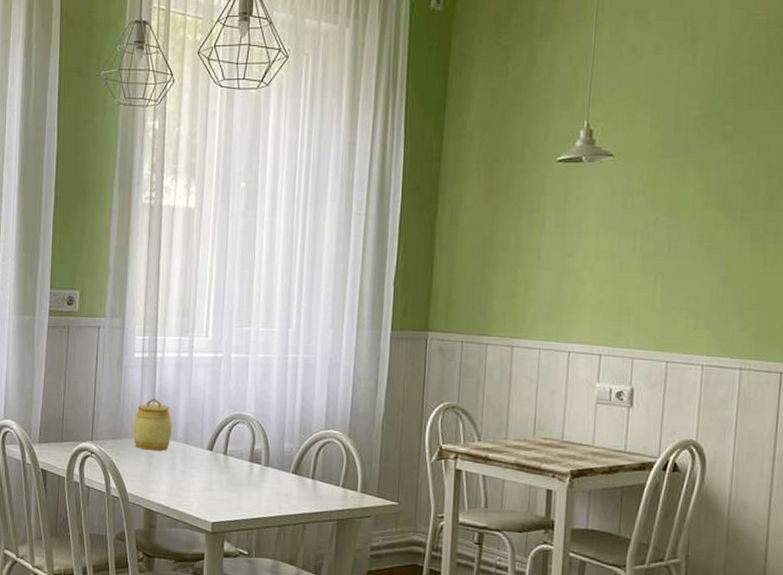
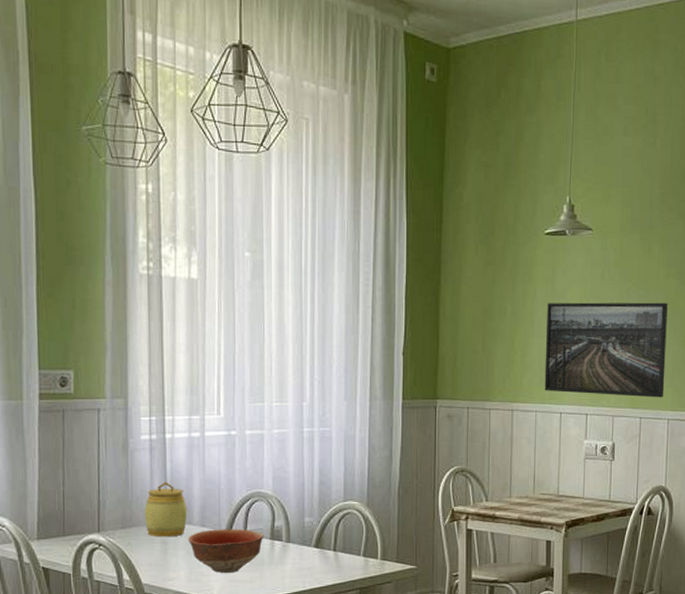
bowl: none [172,447,244,492] -> present [188,529,264,574]
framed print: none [550,233,705,341] -> present [544,302,668,398]

